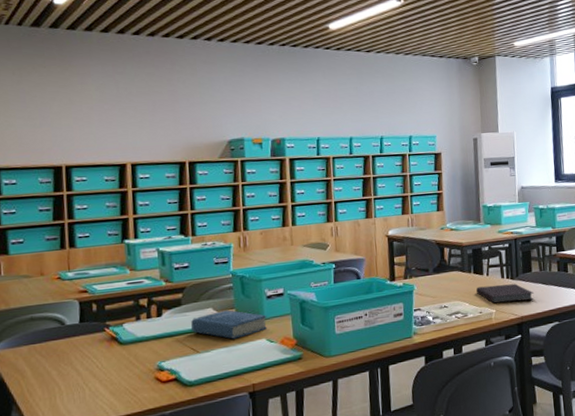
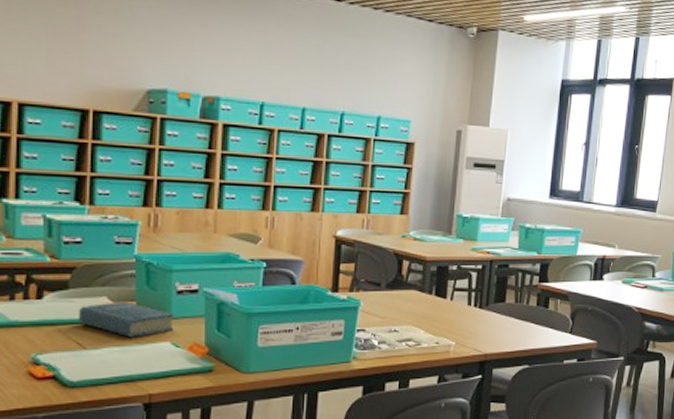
notebook: present [476,283,534,304] -> none [436,312,504,336]

